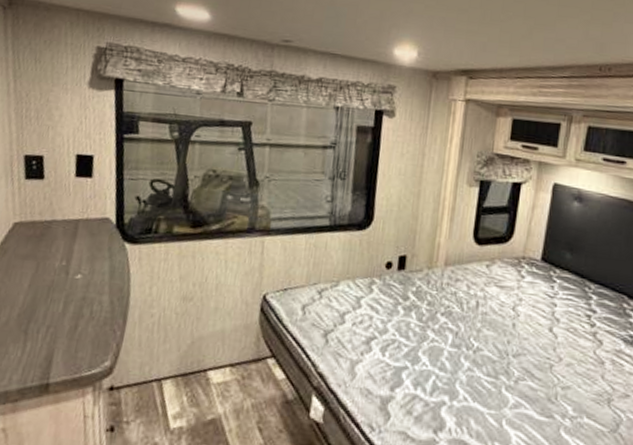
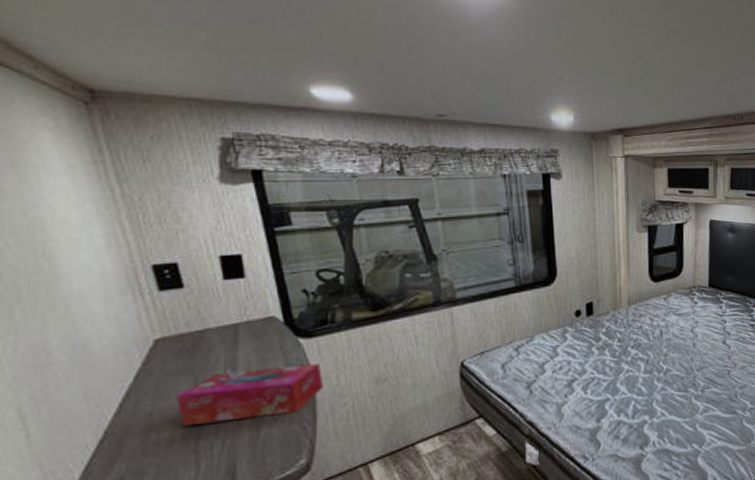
tissue box: none [19,263,139,314] -> present [175,364,324,427]

